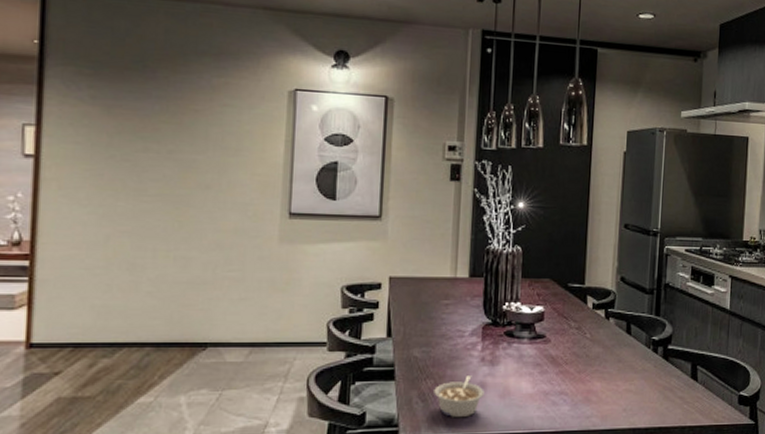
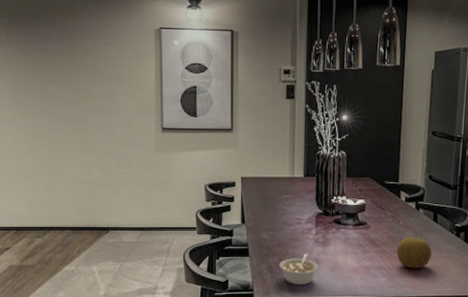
fruit: none [582,353,624,393] -> present [396,237,431,269]

